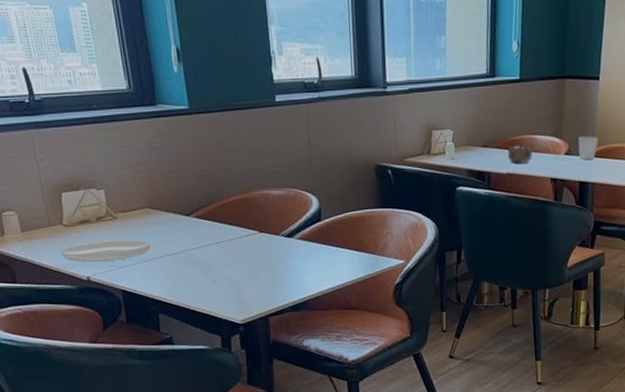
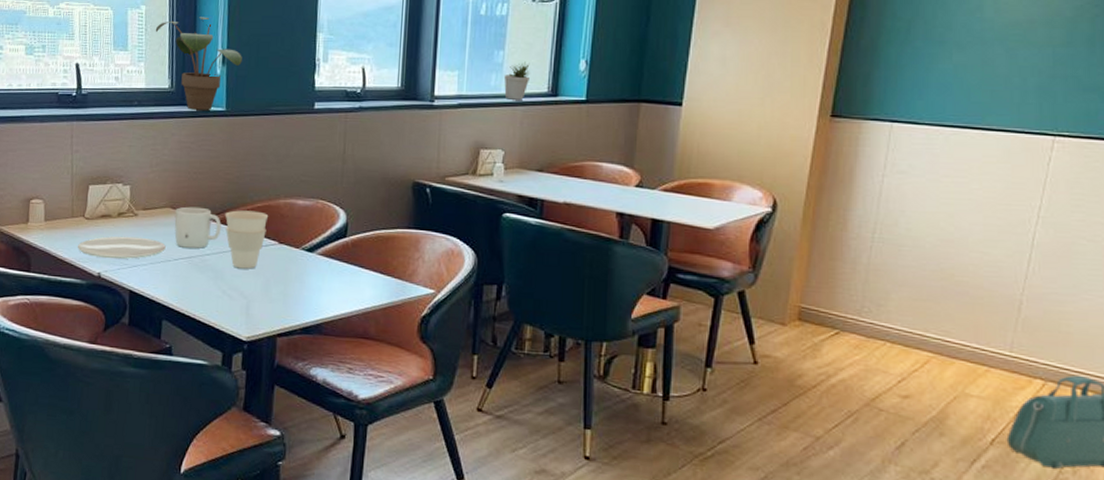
potted plant: none [102,12,198,110] -> present [155,17,242,110]
mug: none [154,205,202,245] -> present [174,206,221,249]
cup: none [203,204,246,259] -> present [224,210,269,269]
potted plant: none [448,45,470,82] -> present [504,61,530,100]
teapot: present [507,142,535,163] -> none [565,169,599,193]
cup: present [578,136,598,160] -> none [652,167,678,194]

